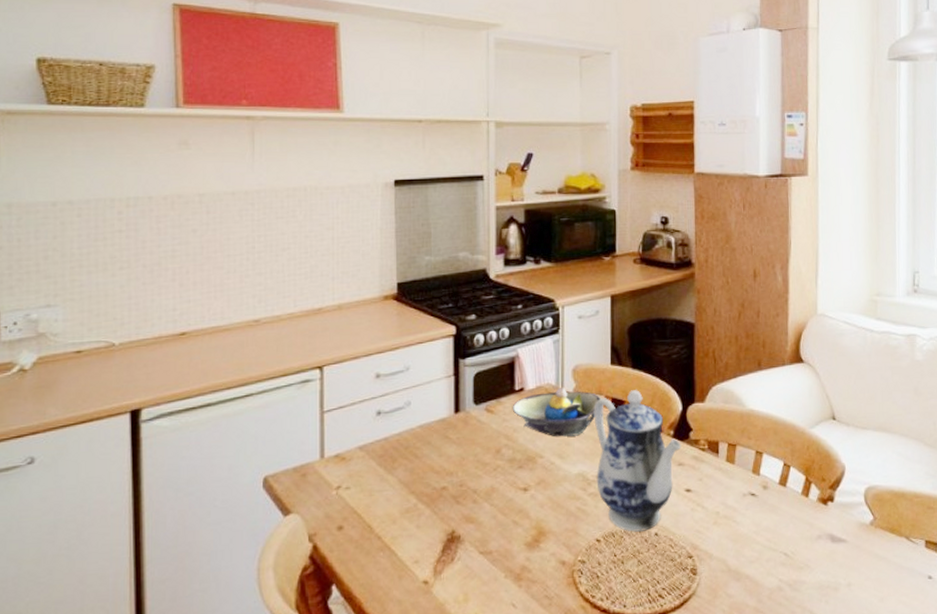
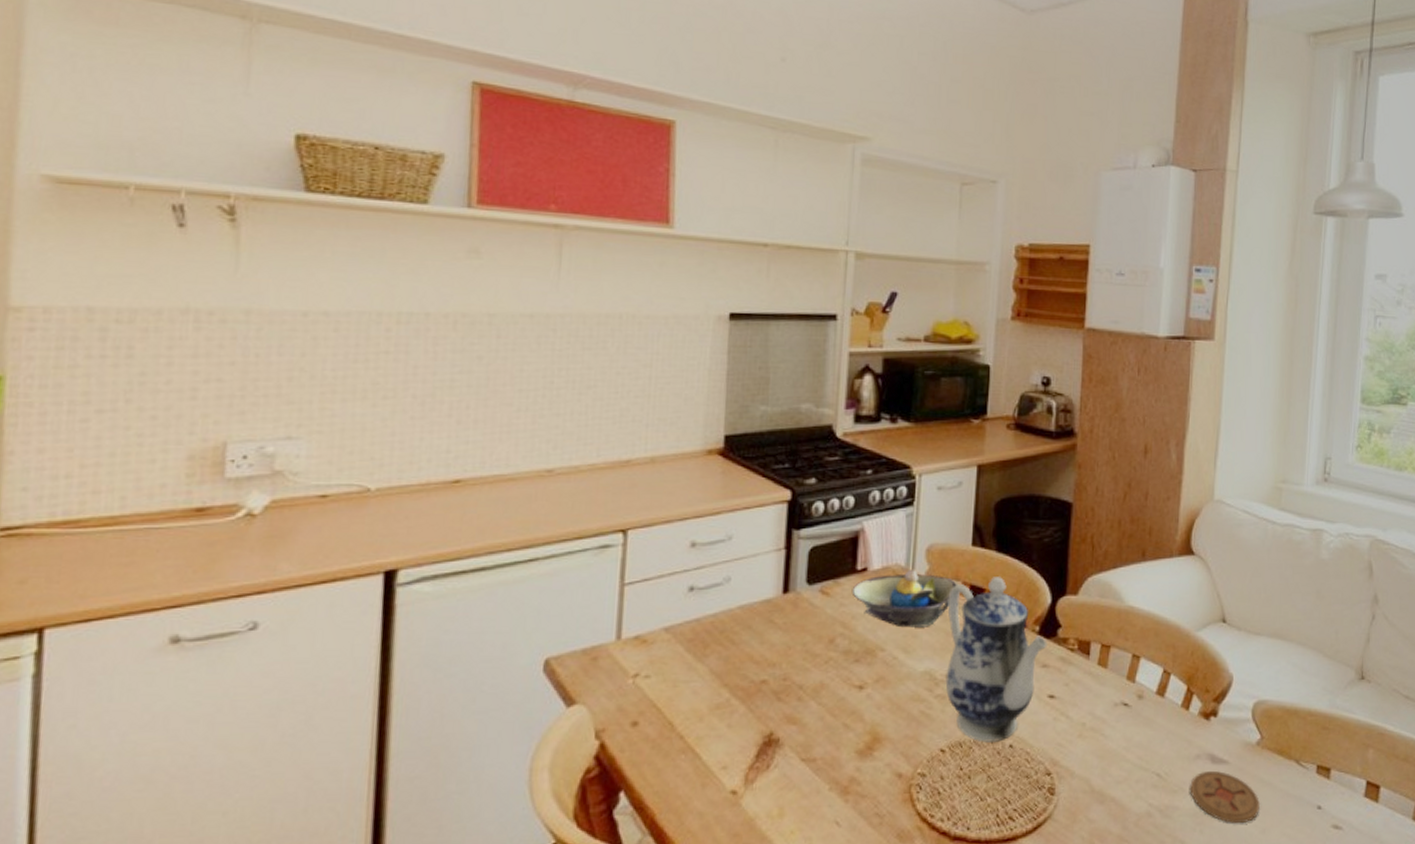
coaster: none [814,548,877,594] -> present [1190,770,1260,823]

